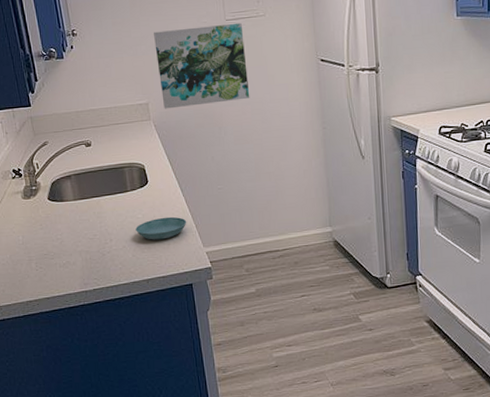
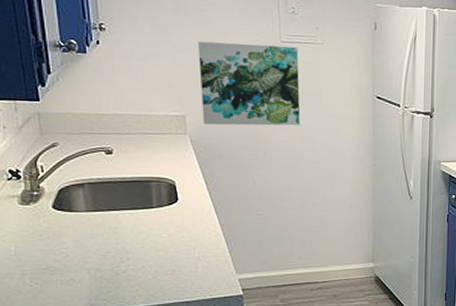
saucer: present [135,216,187,240] -> none [159,239,220,263]

